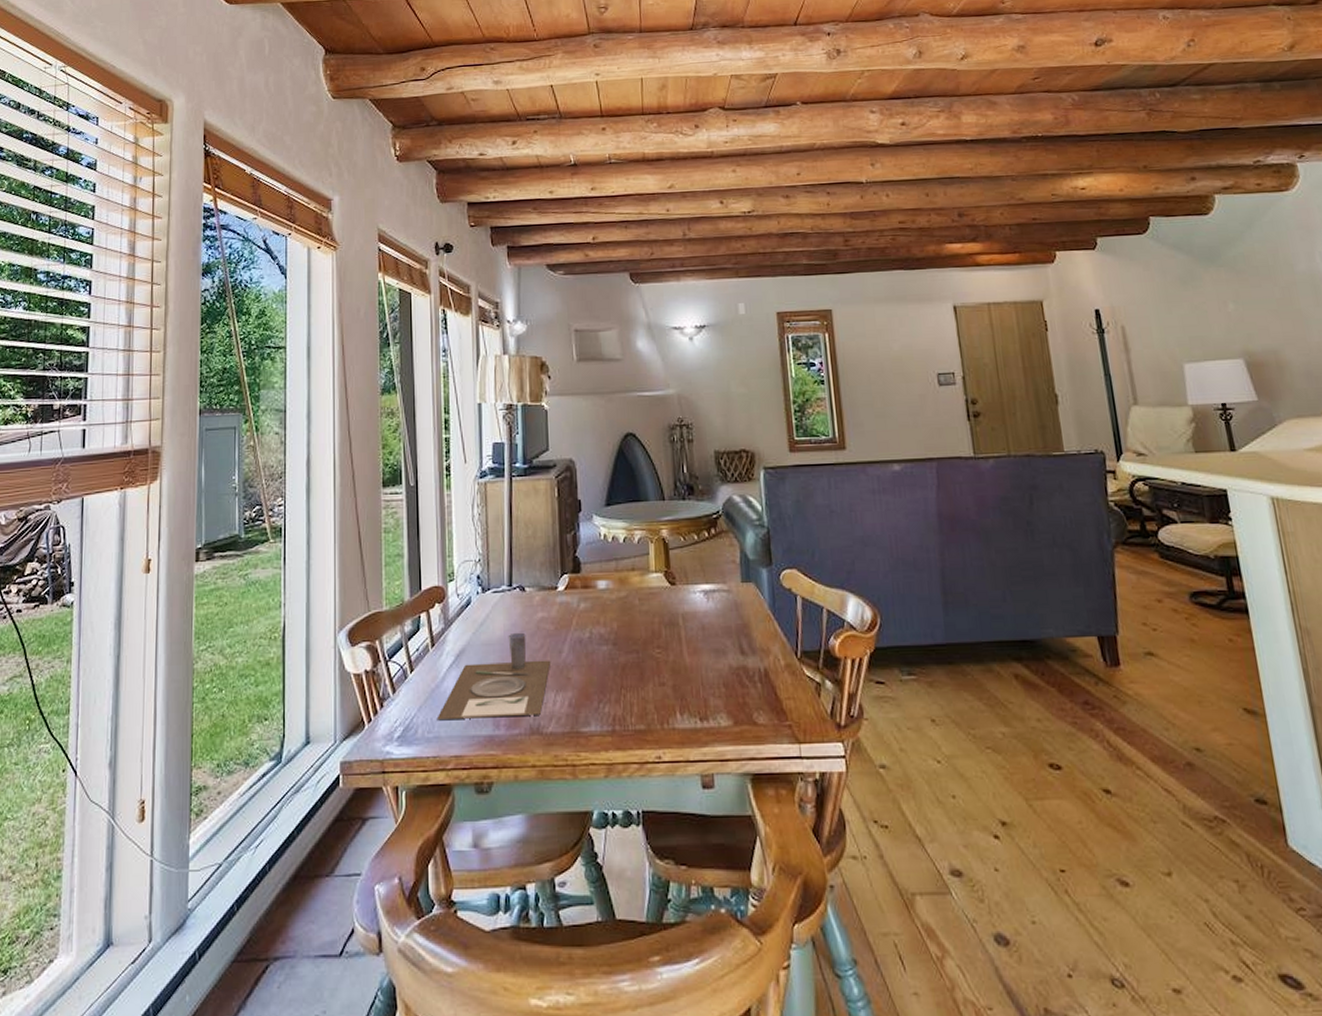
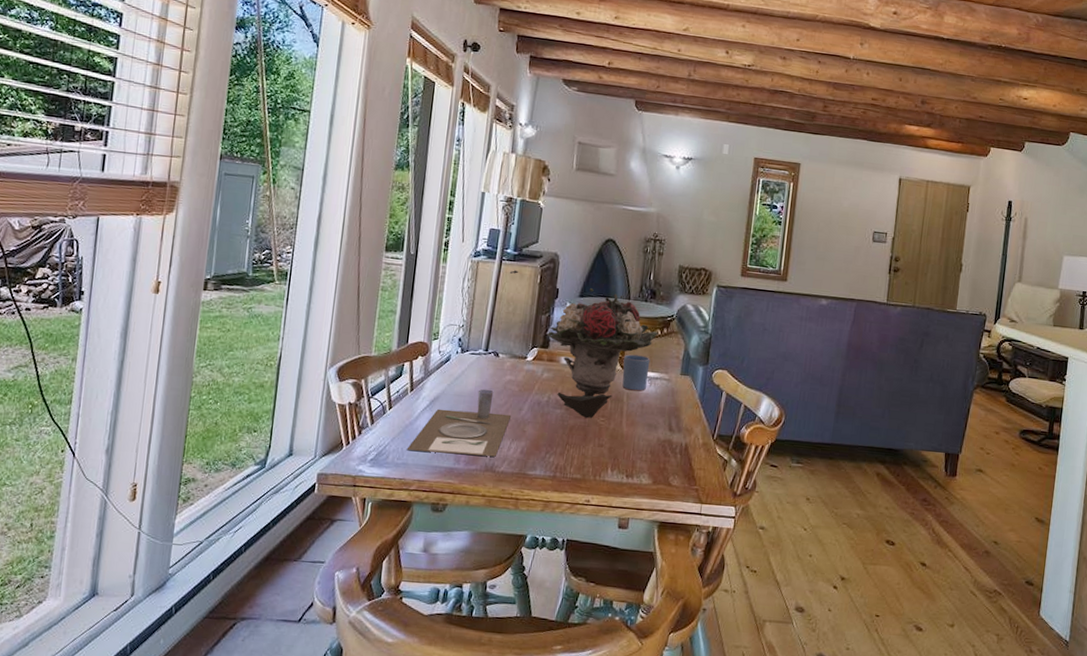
flower arrangement: none [522,486,706,652] -> present [509,270,659,418]
mug: none [669,565,703,612] -> present [622,354,651,392]

